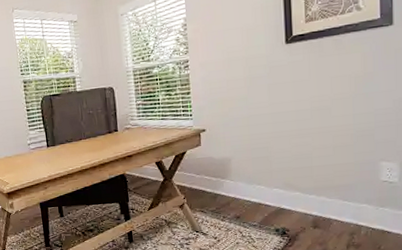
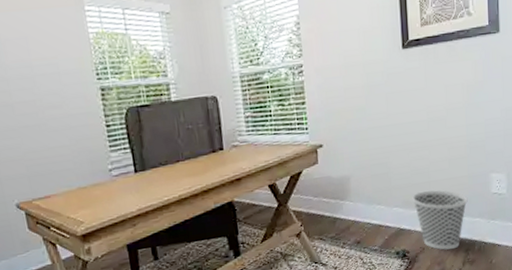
wastebasket: none [293,175,354,232] -> present [412,190,468,250]

